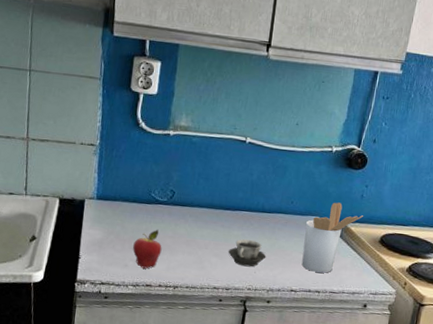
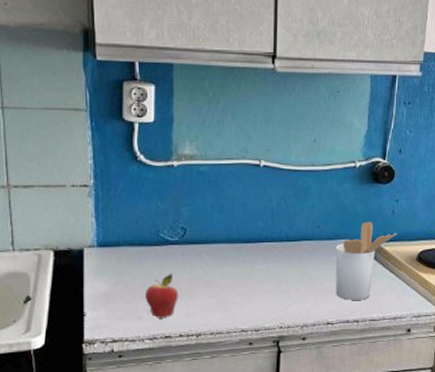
cup: present [228,239,266,267] -> none [253,273,296,303]

